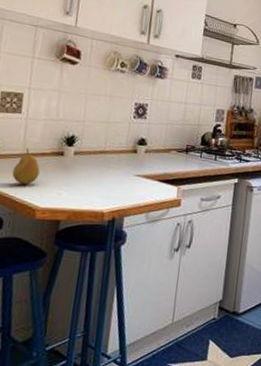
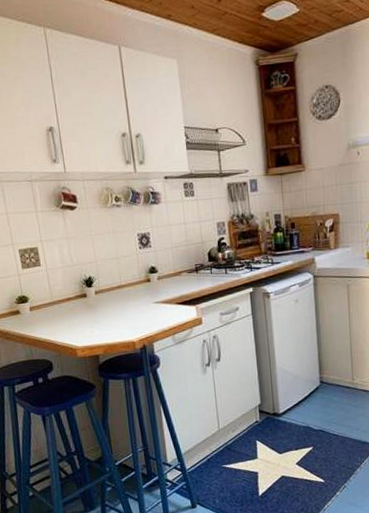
fruit: present [12,148,40,185] -> none [47,296,71,329]

